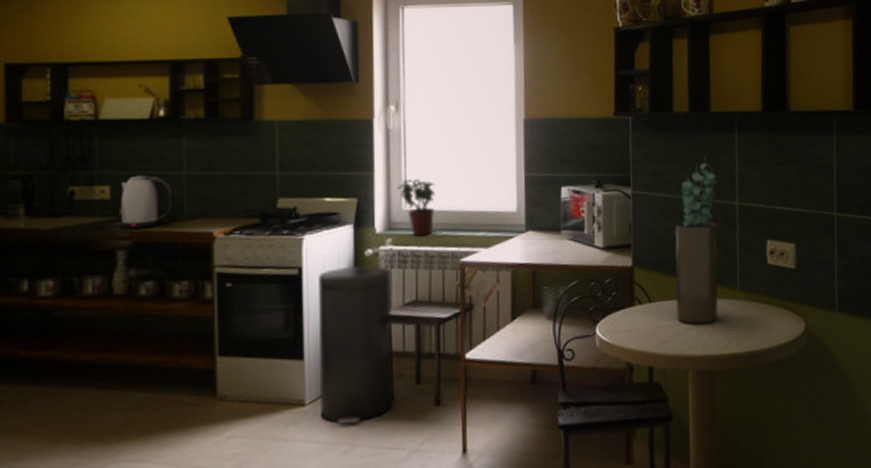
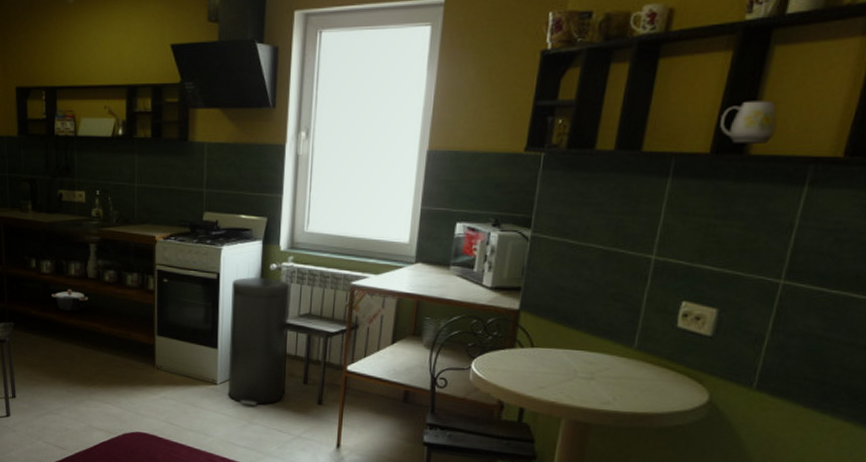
cooking pot: none [53,314,115,346] -> present [51,289,89,312]
kettle: present [120,175,173,229] -> none [92,184,128,228]
potted plant: present [397,179,435,238] -> none [302,204,335,259]
vase: present [674,155,719,326] -> none [557,201,635,378]
mug: none [764,68,804,102] -> present [720,100,778,143]

